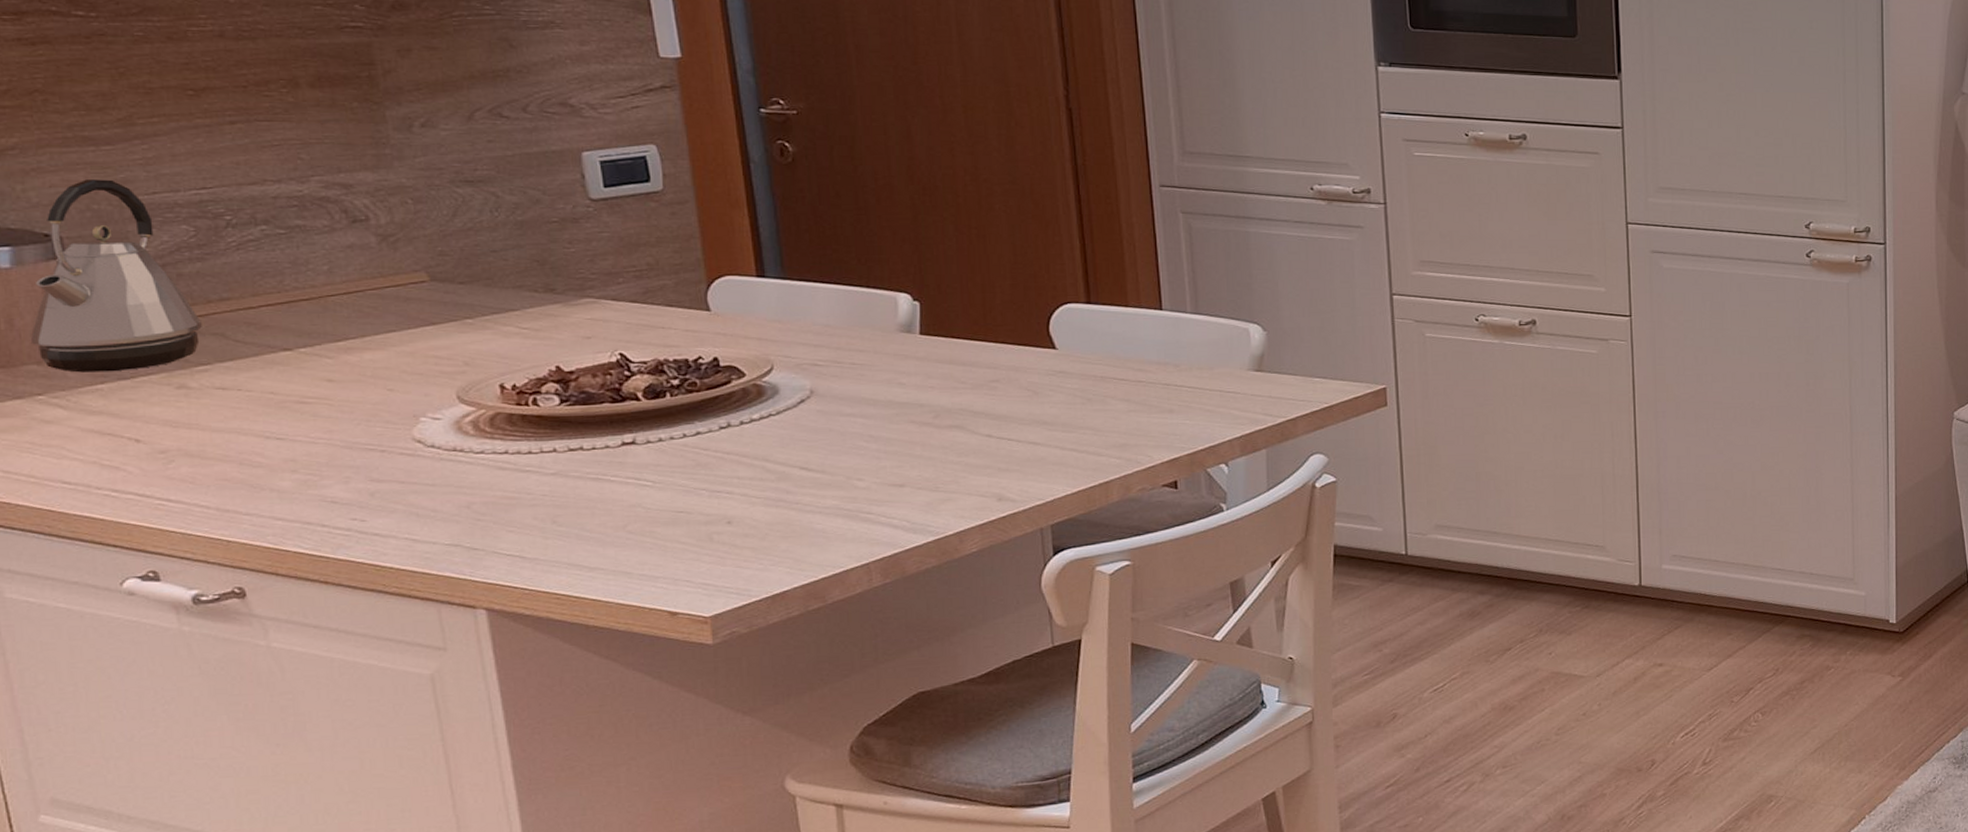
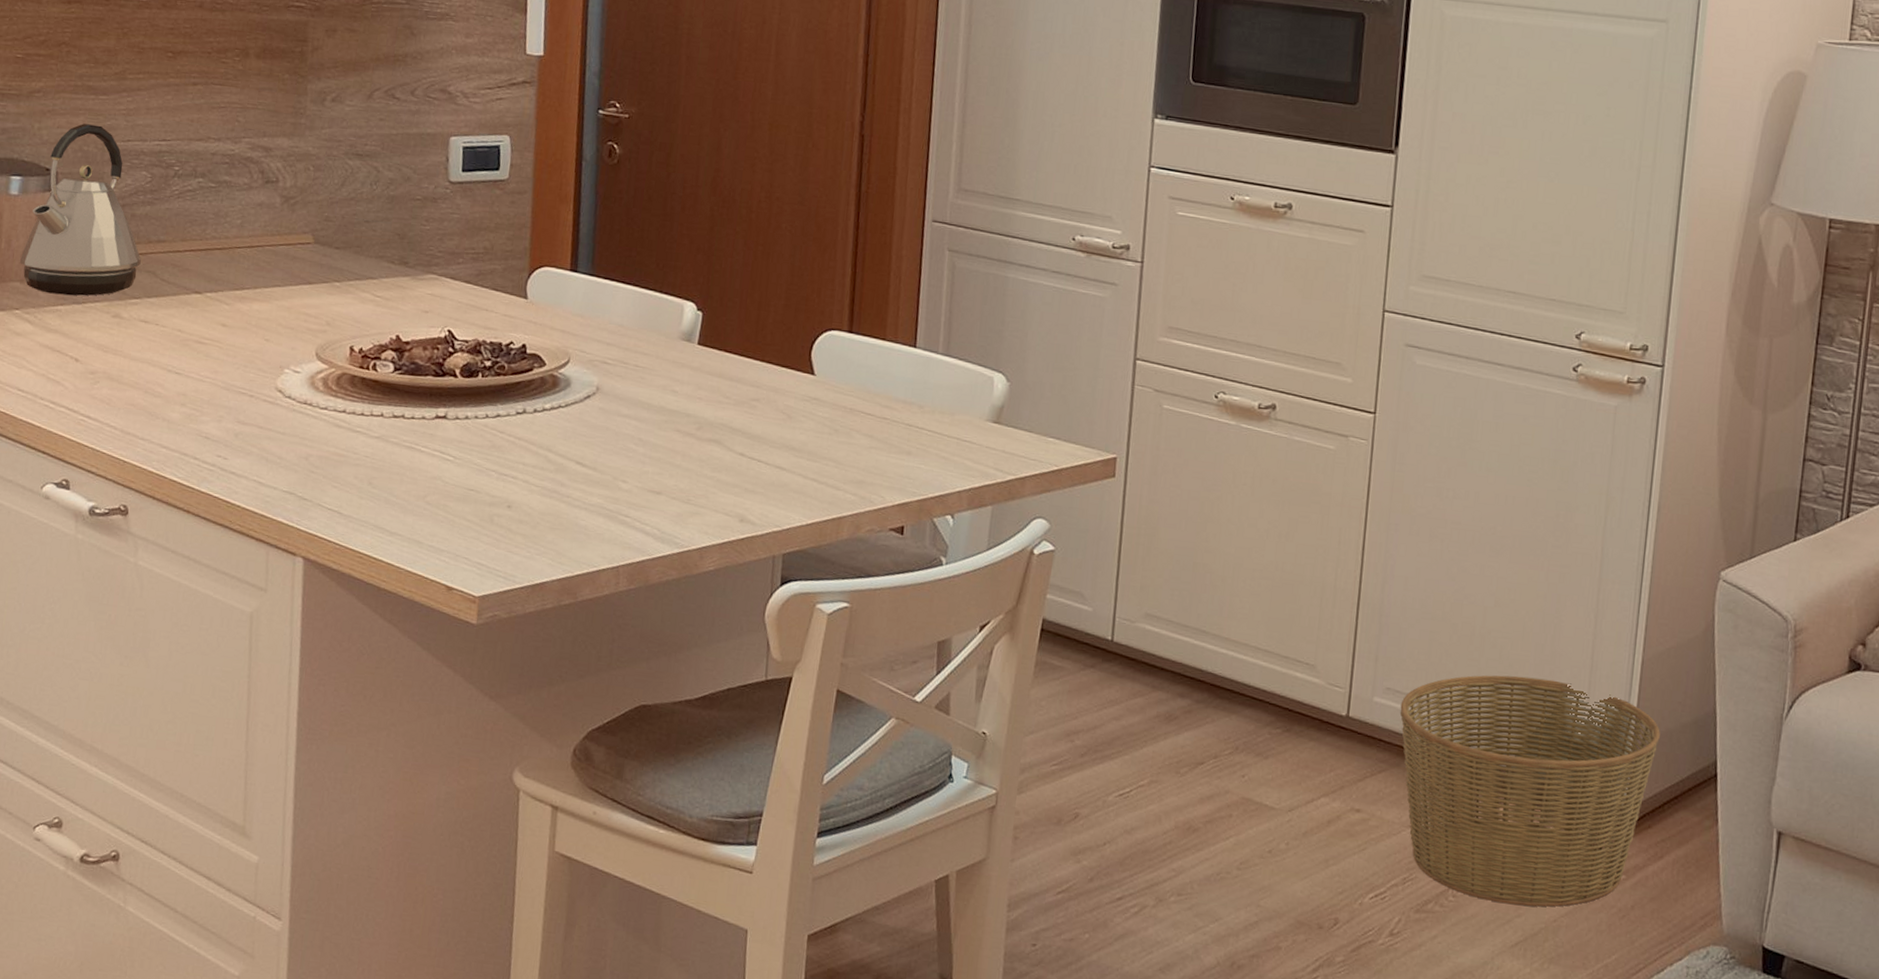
basket: none [1687,525,1918,720] -> present [1399,675,1660,907]

